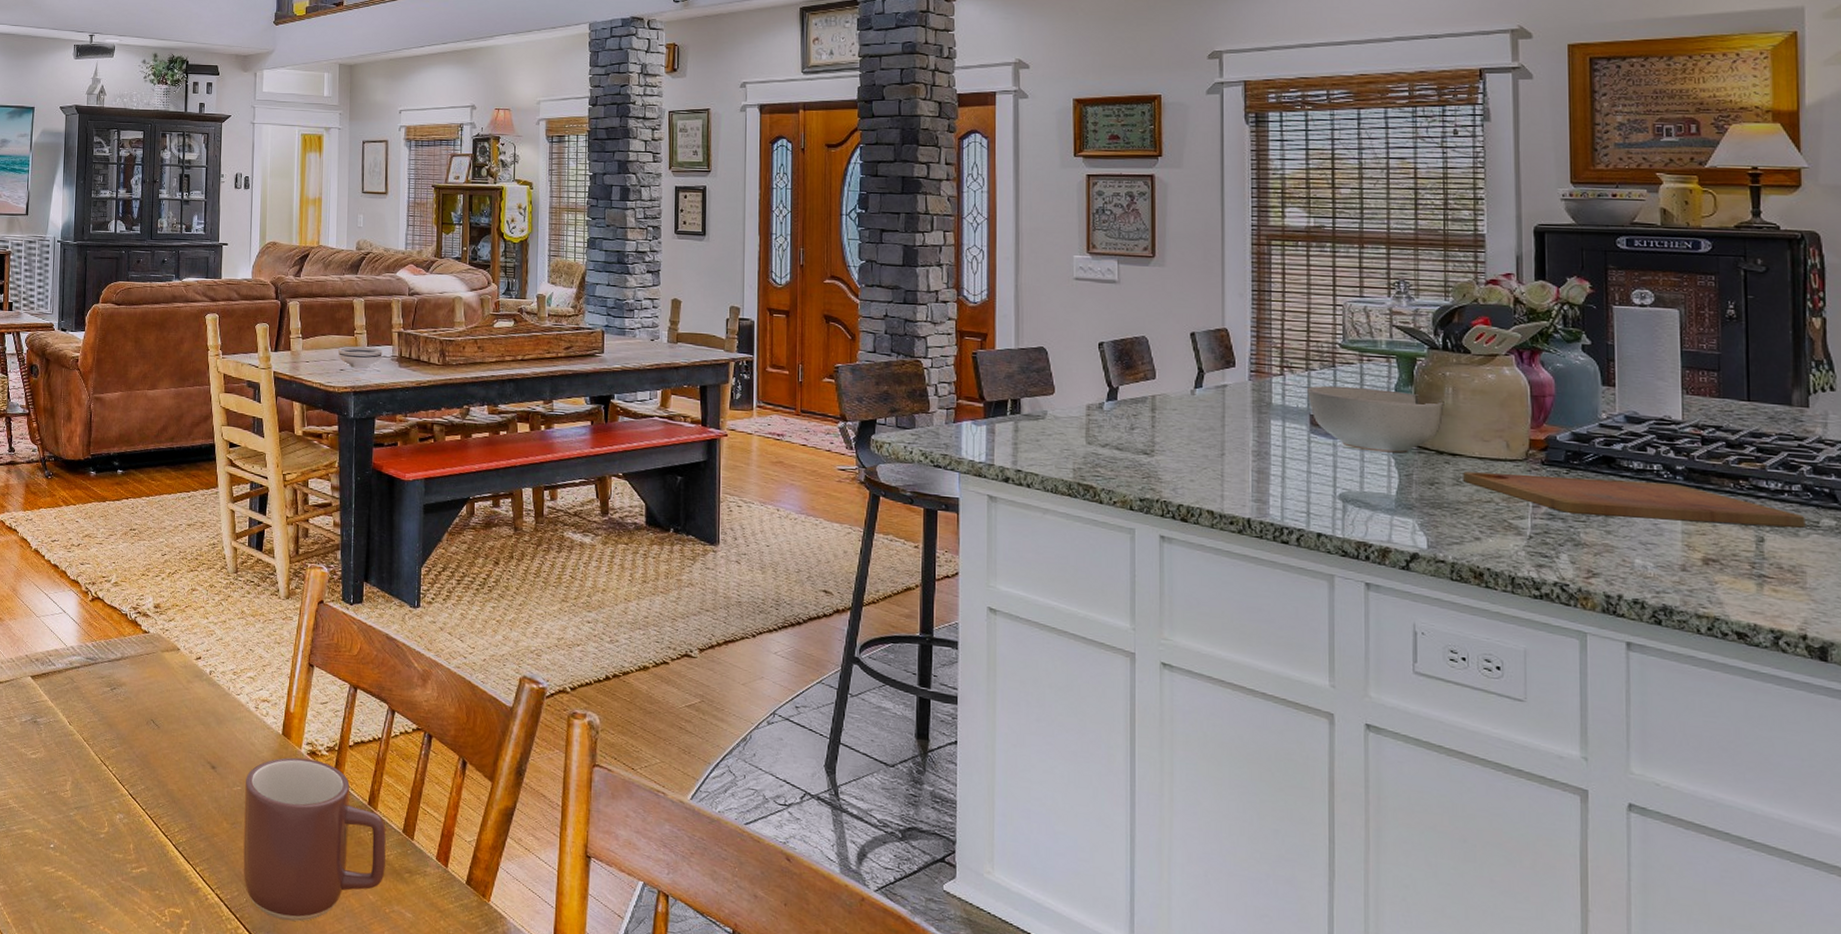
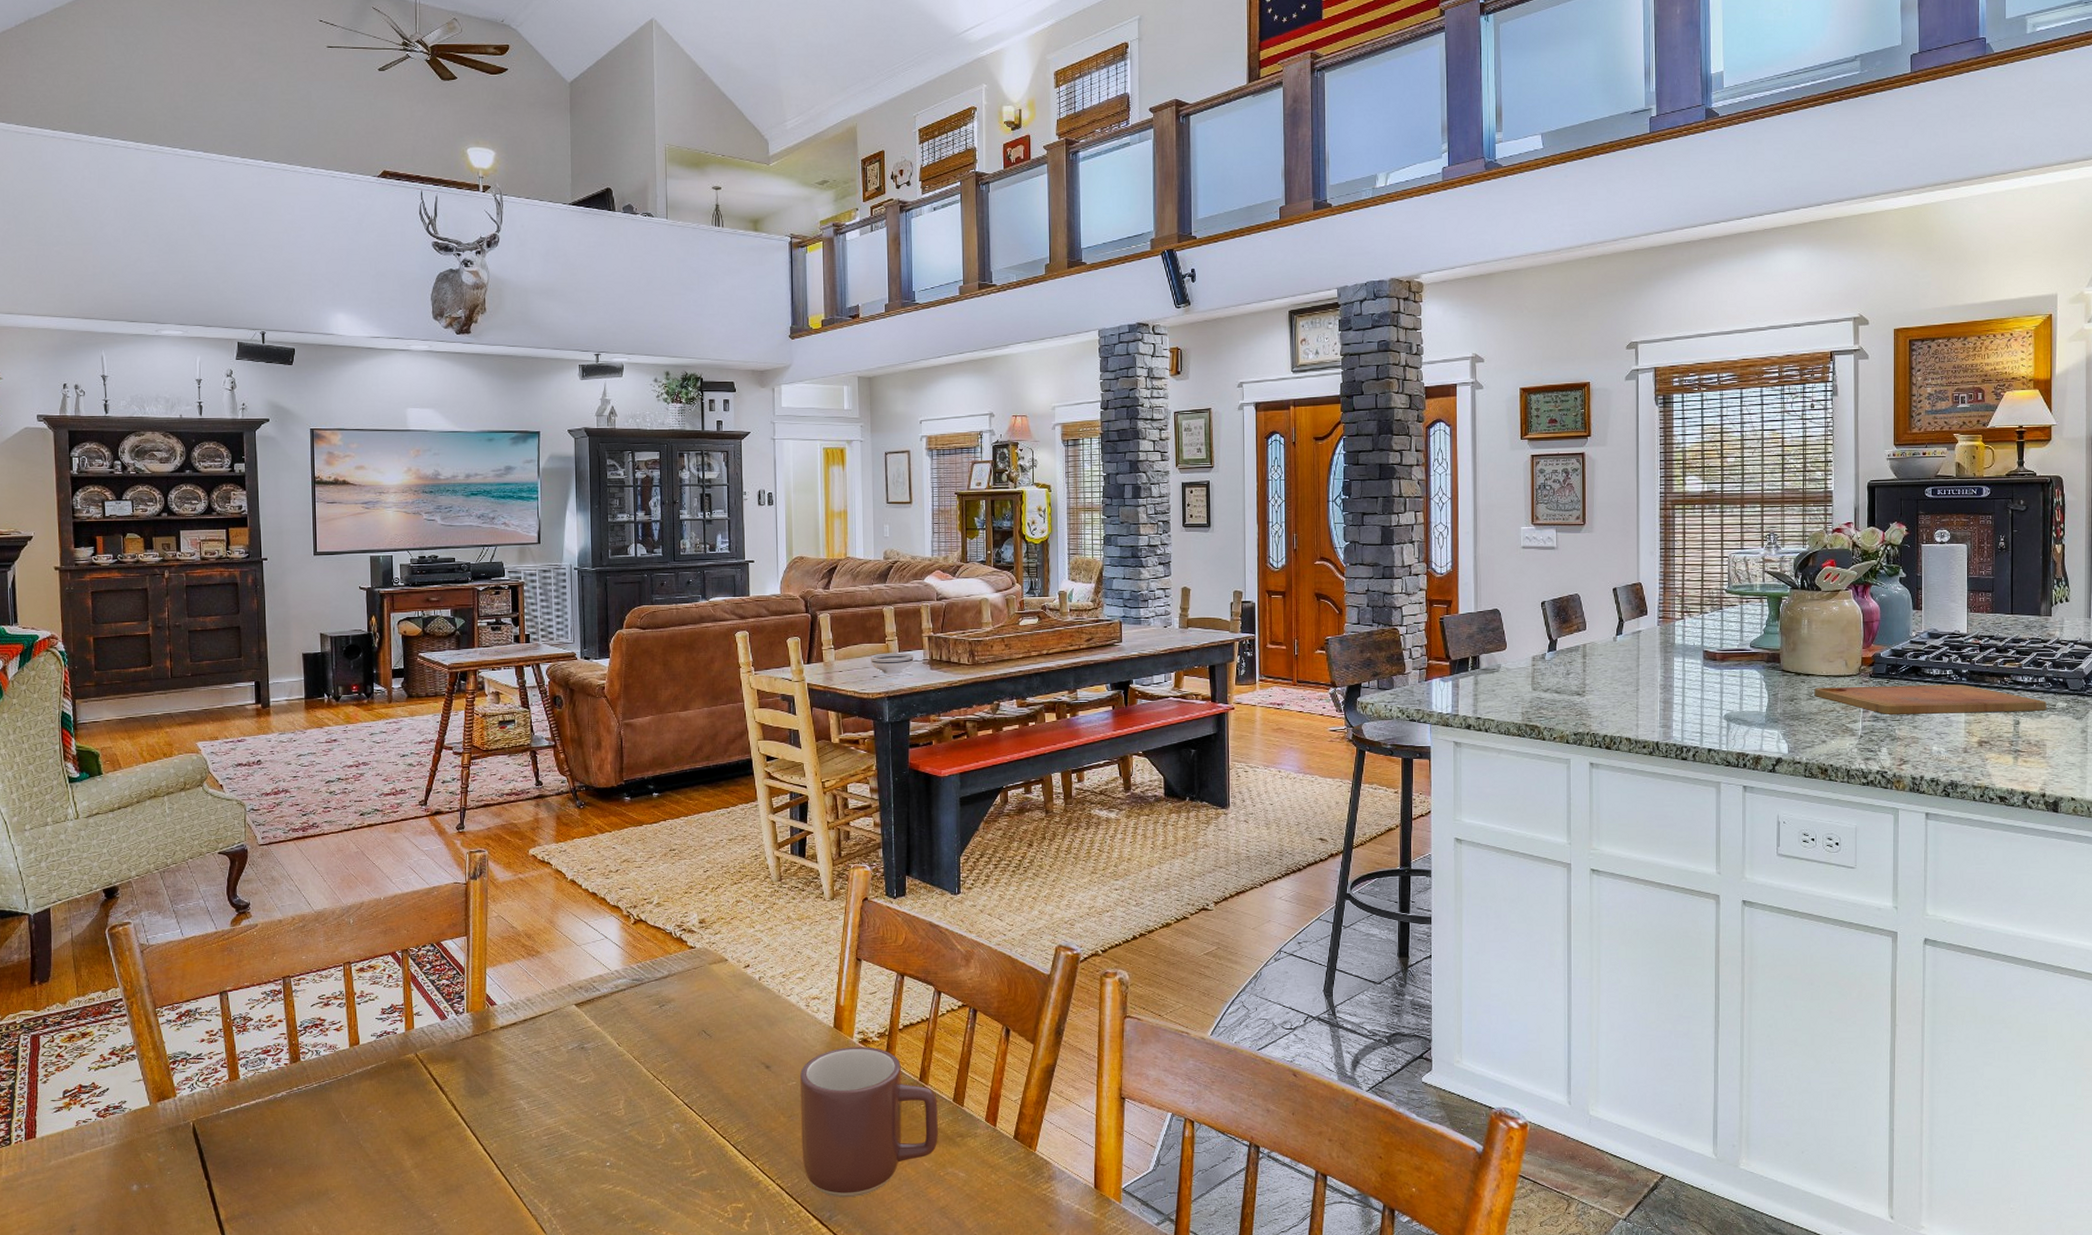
bowl: present [1307,385,1444,454] -> none [1702,625,1802,677]

